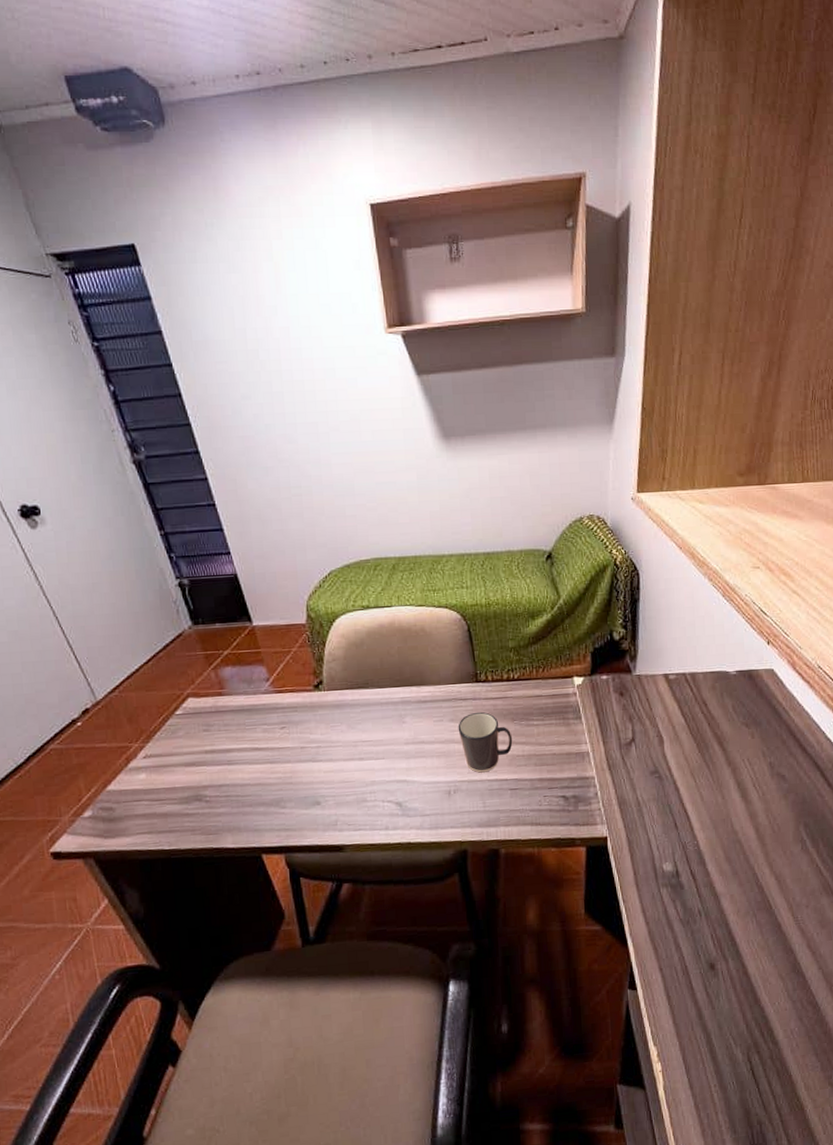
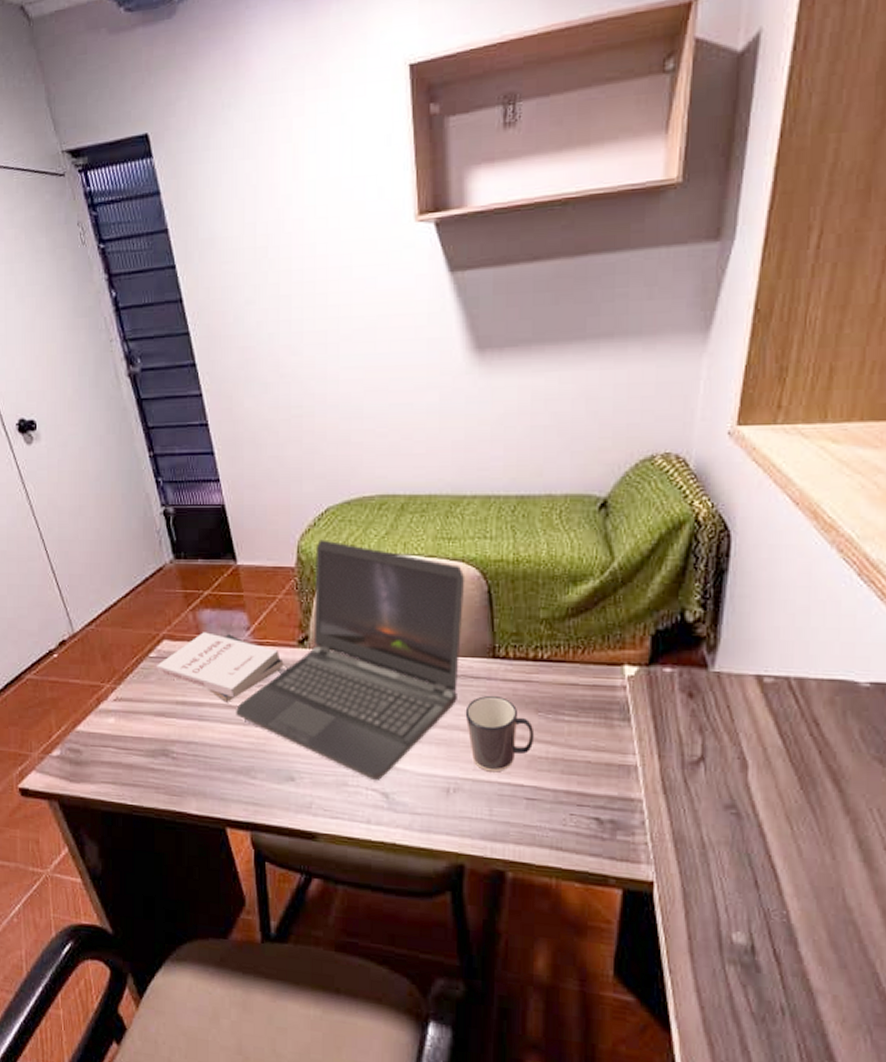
books: none [182,686,303,746] -> present [155,632,284,702]
laptop computer: none [262,598,451,793] -> present [236,539,465,780]

